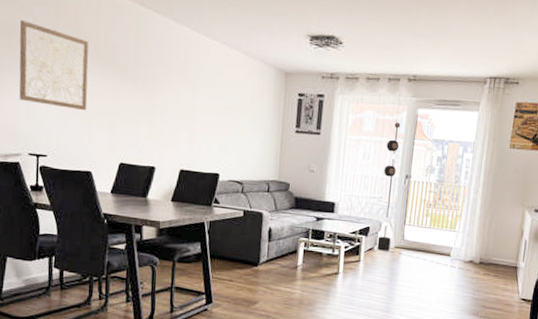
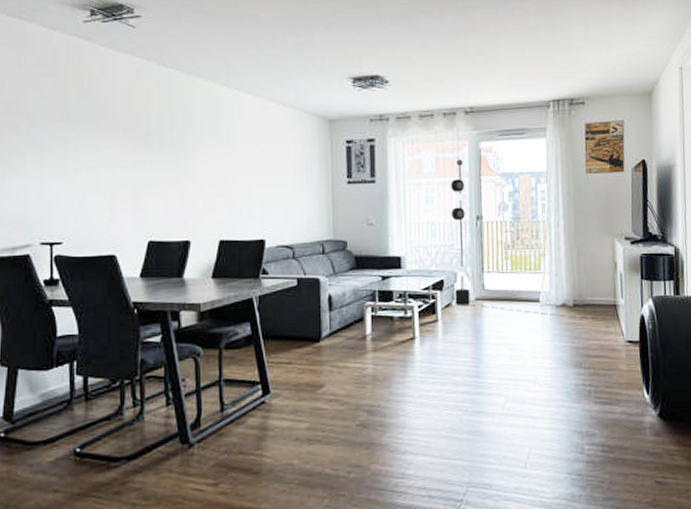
wall art: present [19,19,89,111] -> none [25,94,107,187]

